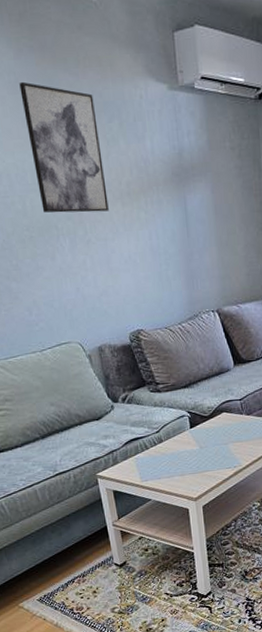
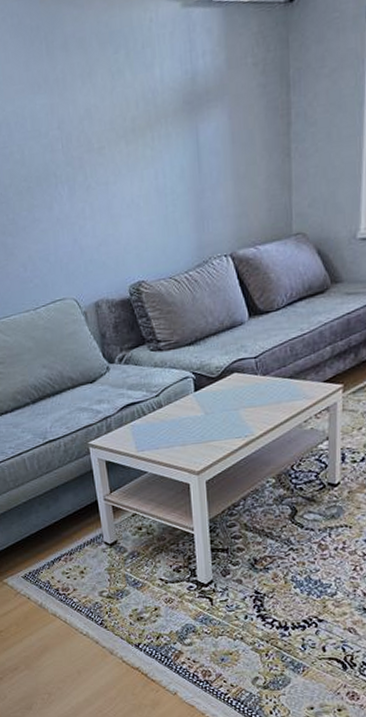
wall art: present [19,81,109,213] -> none [22,22,111,160]

